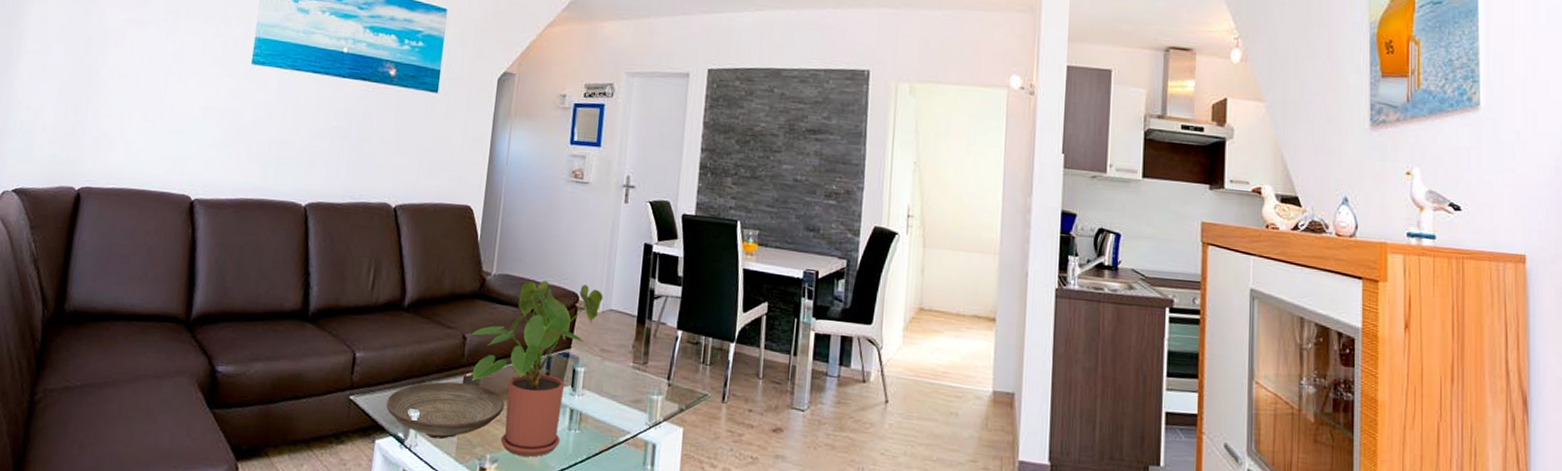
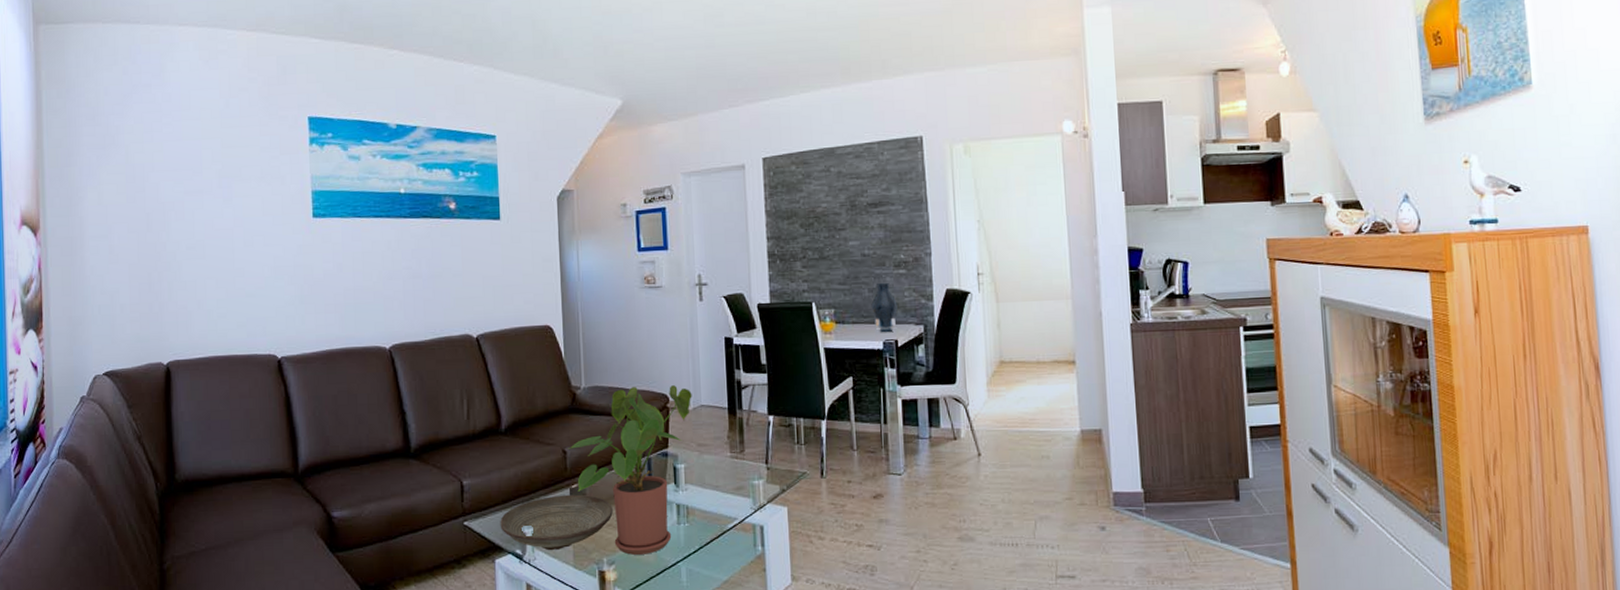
vase: none [796,210,824,263] -> present [871,282,899,333]

